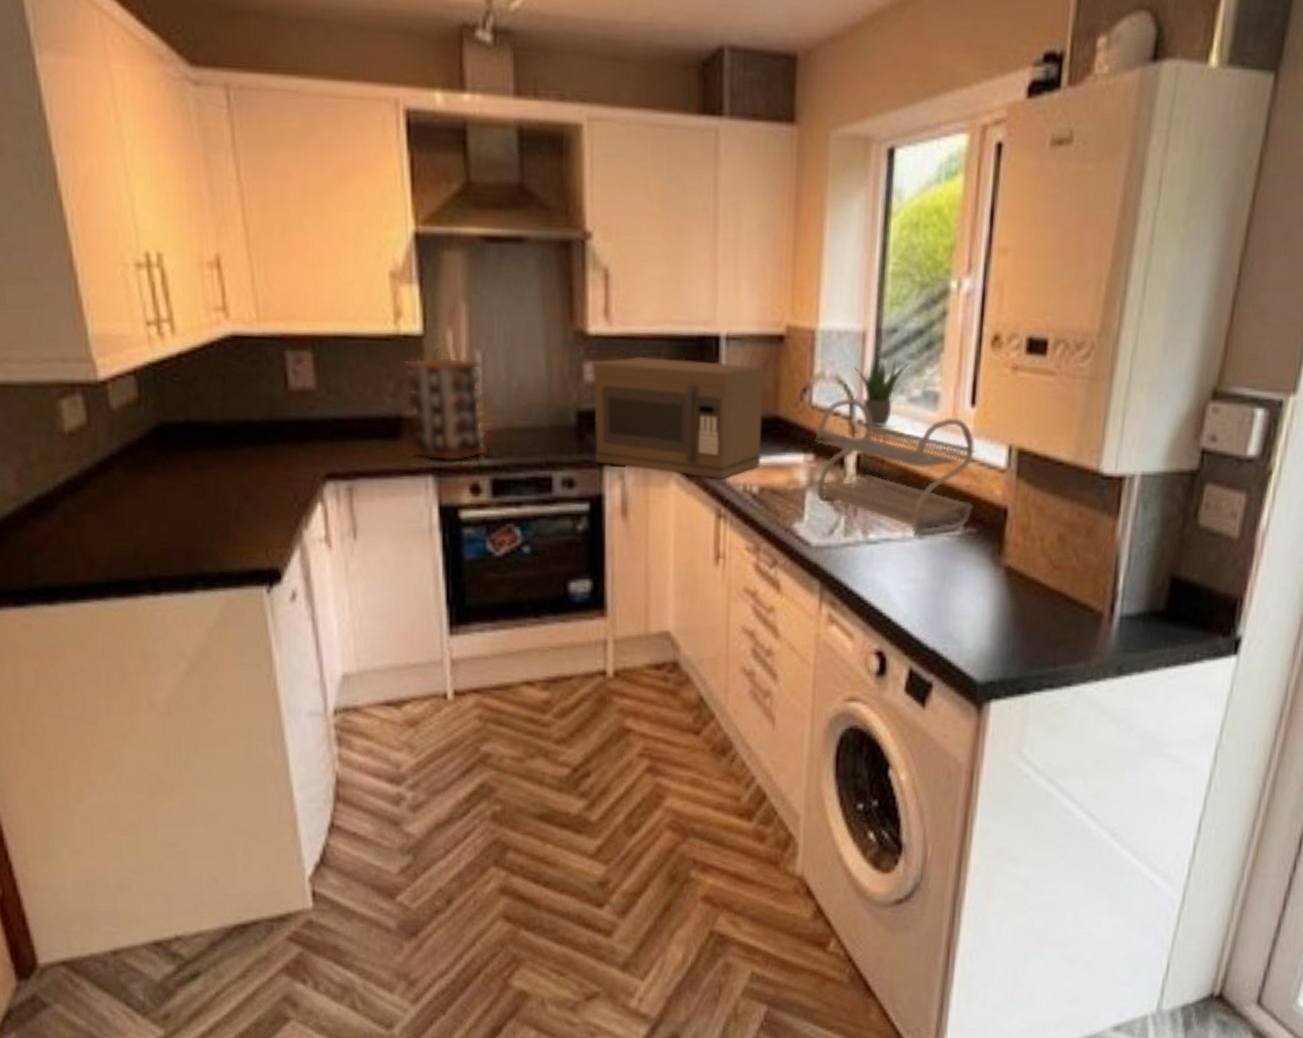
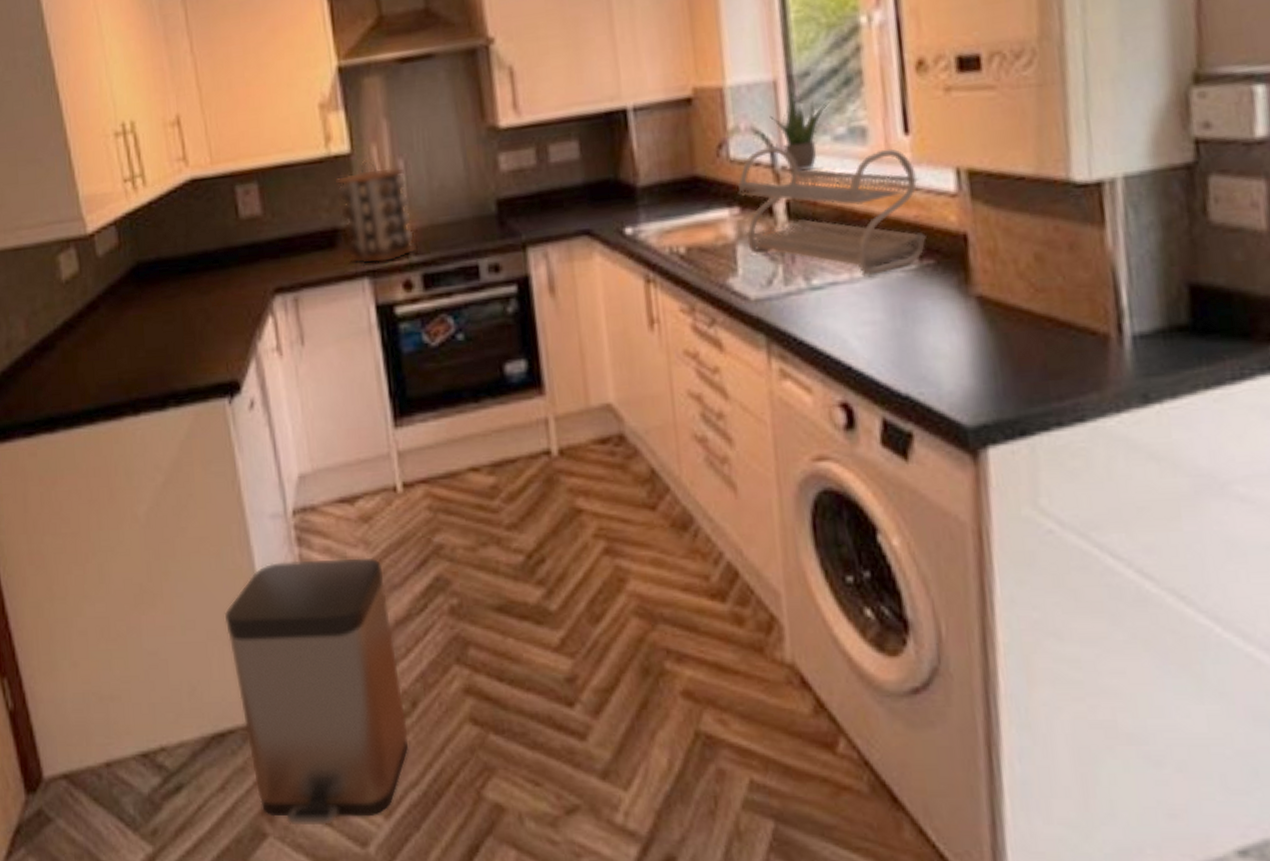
pedal bin: none [252,760,441,1010] -> present [224,557,409,826]
microwave: present [592,357,764,479] -> none [506,130,685,246]

